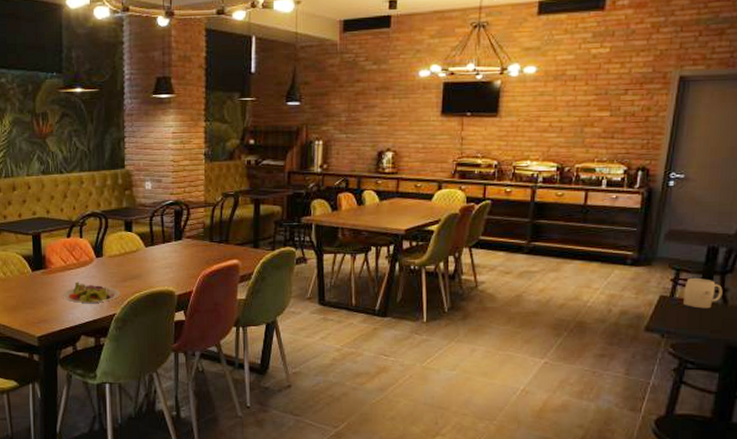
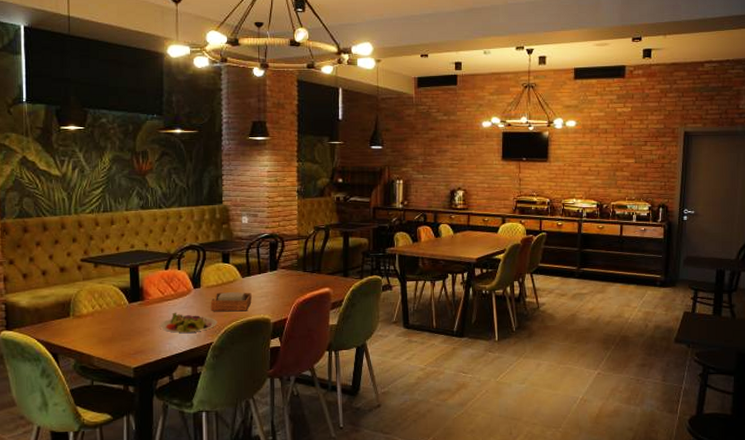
napkin holder: none [113,262,156,283] -> present [210,292,252,312]
mug: present [683,279,723,309] -> none [702,297,731,322]

